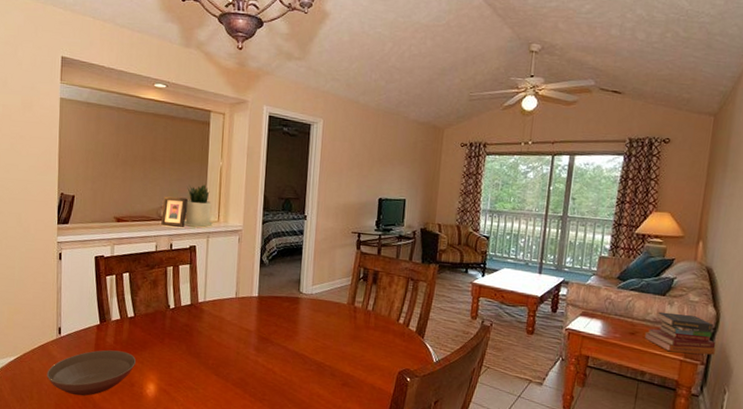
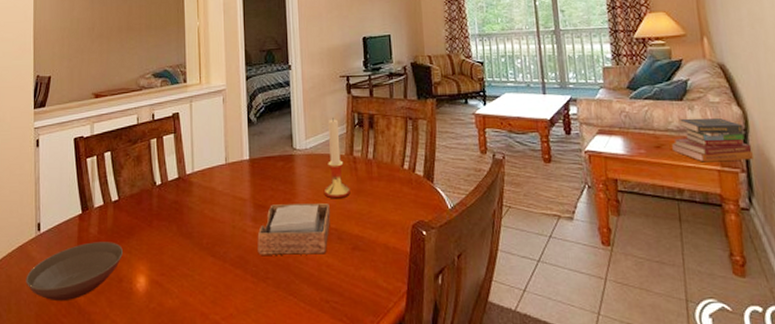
picture frame: present [161,196,188,227] -> none [141,63,167,95]
planter: present [184,184,213,228] -> none [164,47,195,93]
napkin holder: none [257,338,328,386] -> present [257,203,331,255]
candle holder: none [323,269,348,342] -> present [323,118,350,199]

